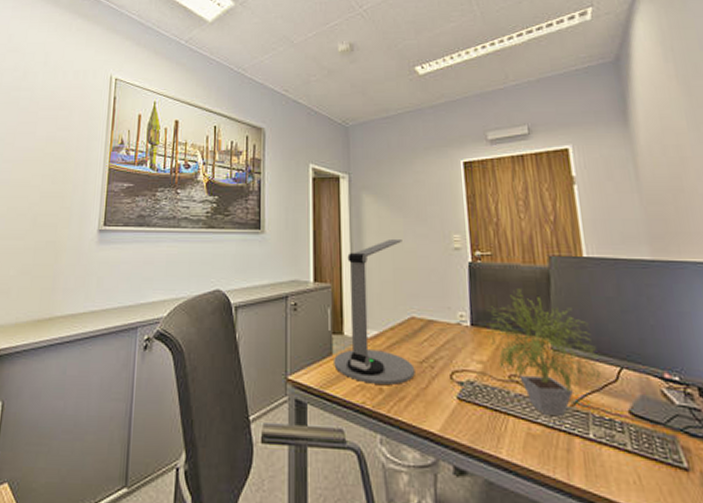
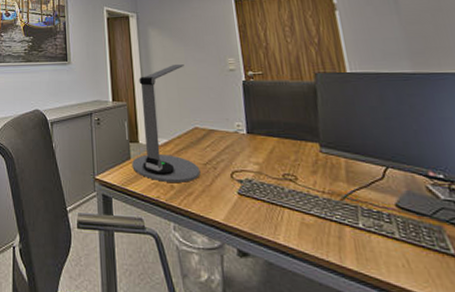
potted plant: present [484,288,602,416] -> none [259,101,368,208]

